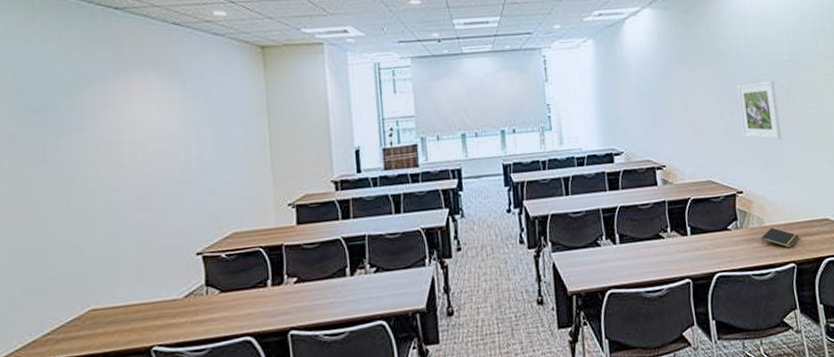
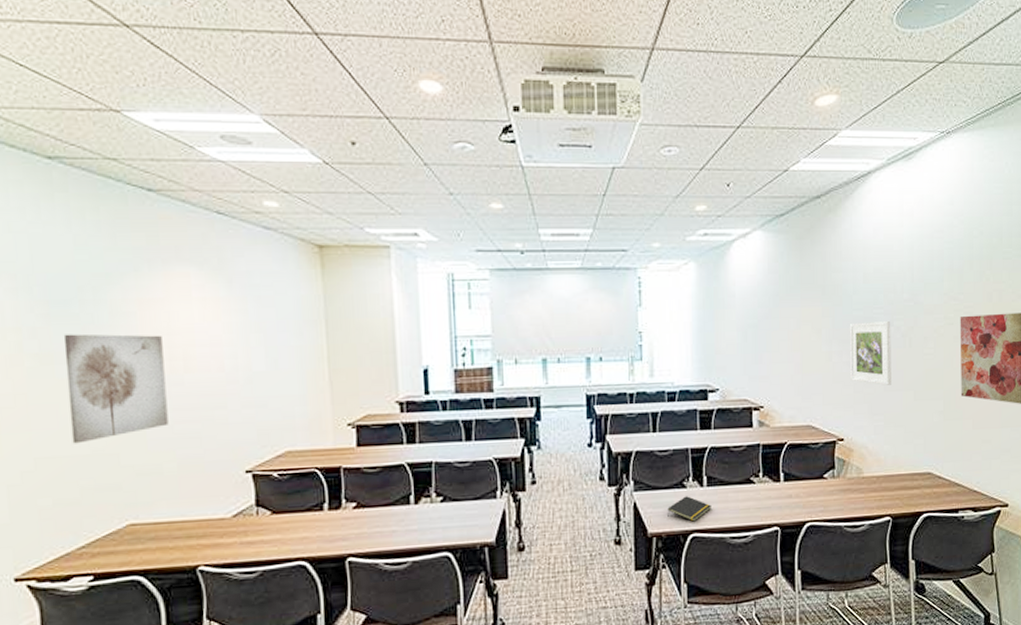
wall art: none [38,133,128,237] -> present [63,334,169,444]
notepad: none [584,254,625,279] -> present [667,496,711,522]
notepad: present [761,227,799,248] -> none [858,478,898,501]

